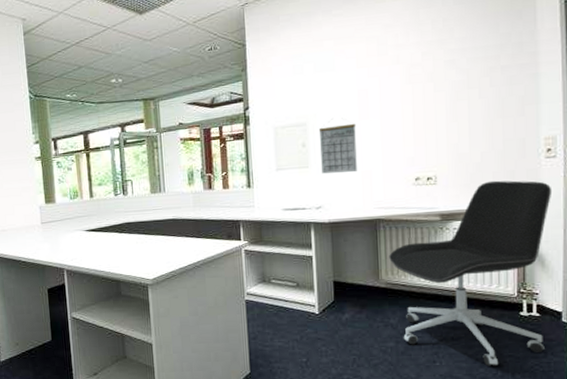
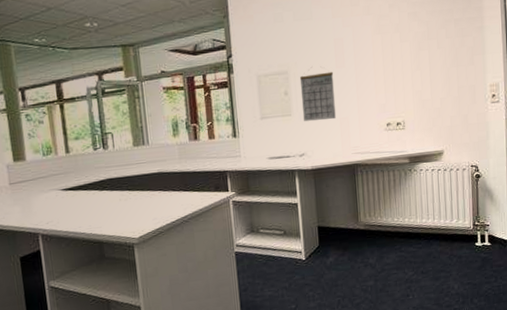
office chair: present [389,180,553,367] -> none [366,124,497,295]

